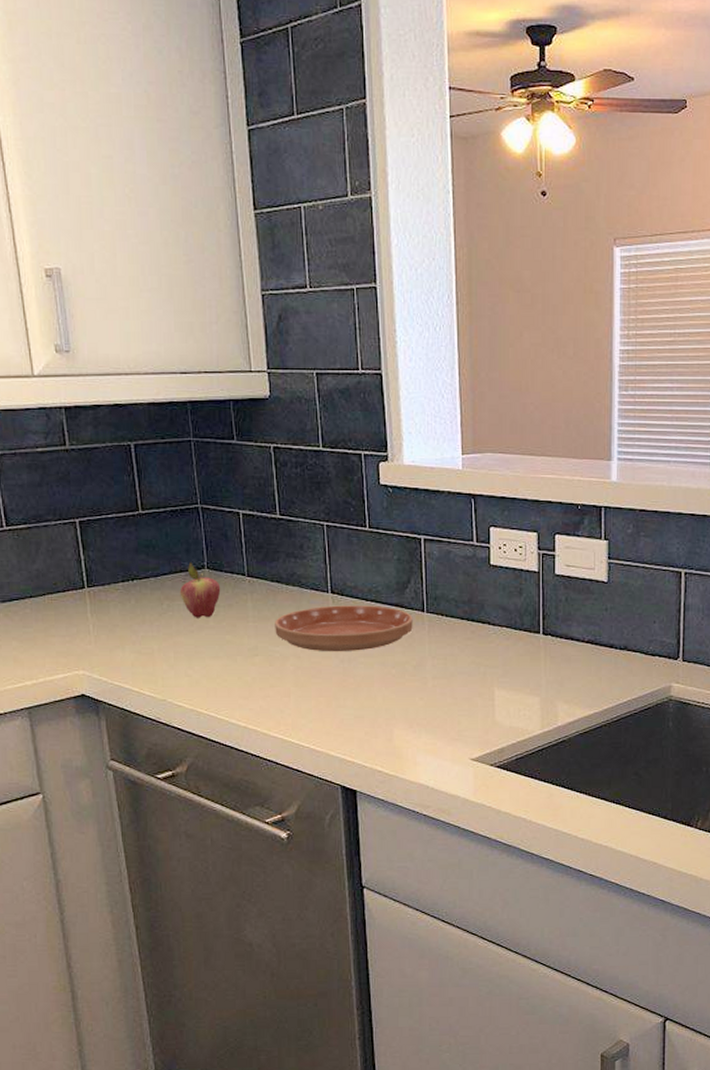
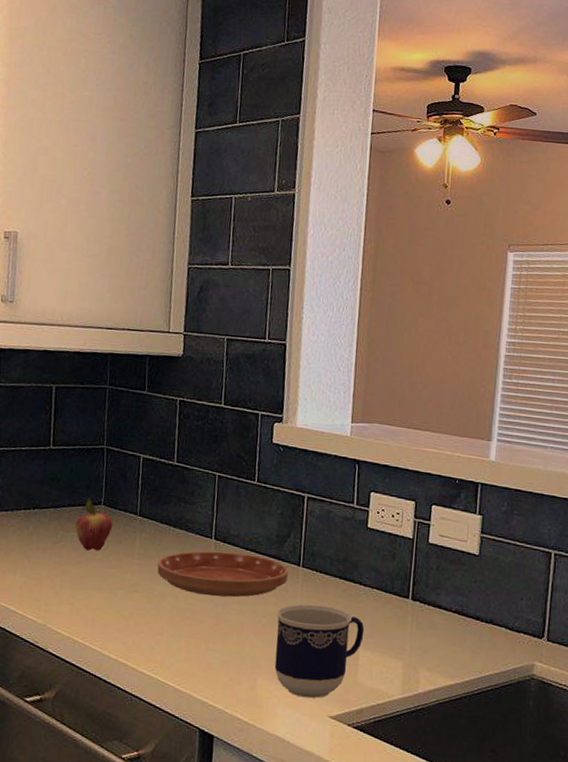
cup: none [405,650,498,744] -> present [274,604,365,699]

